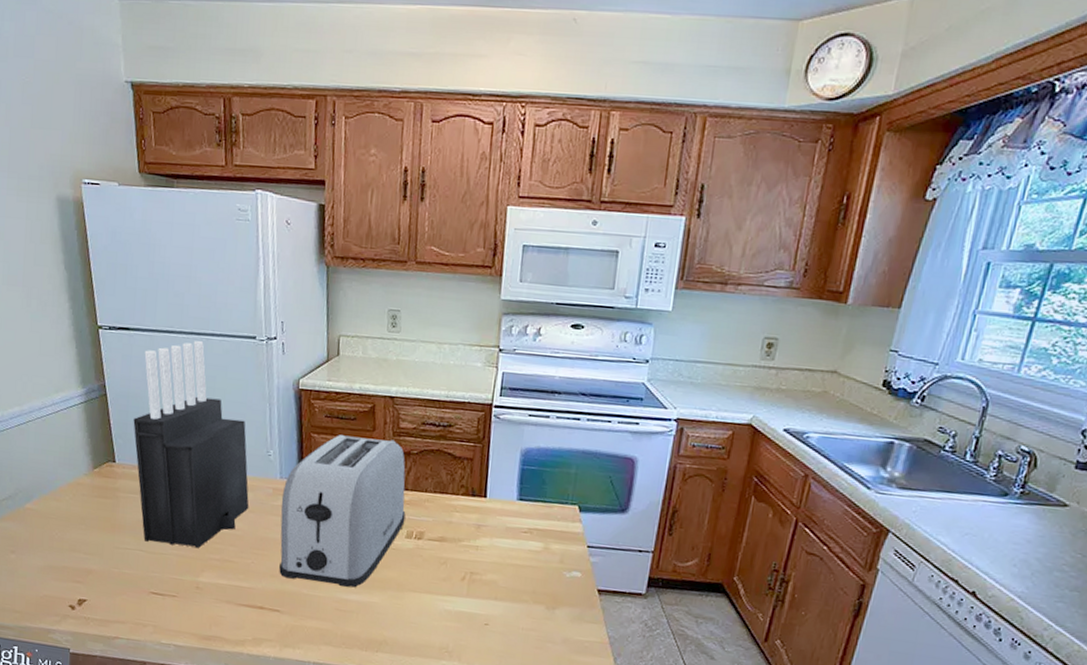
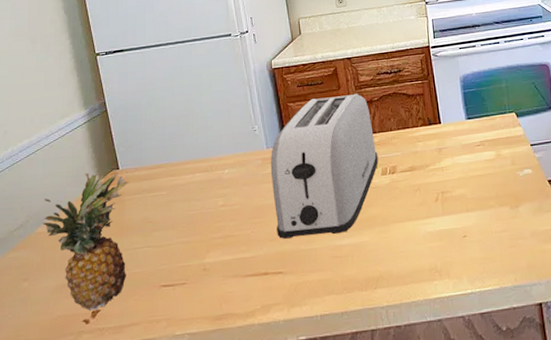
fruit: none [31,458,125,599] -> present [42,172,129,311]
knife block: present [133,340,249,549] -> none [132,47,243,237]

